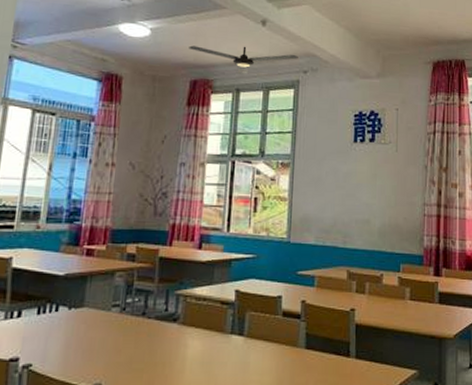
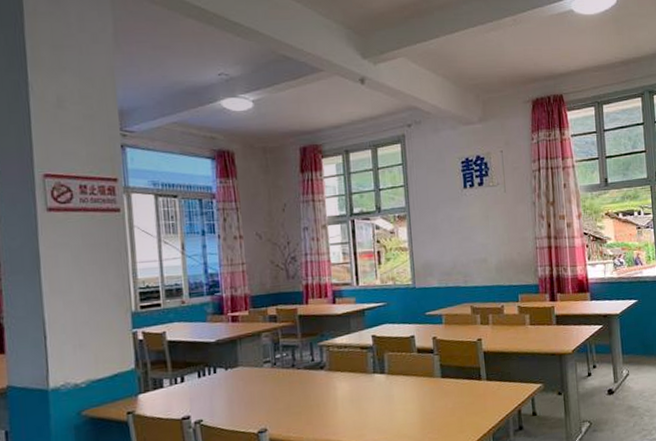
ceiling fan: present [189,45,298,76] -> none [293,107,401,136]

